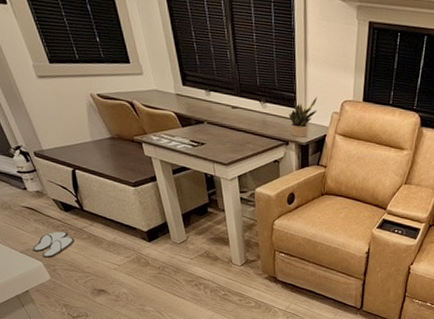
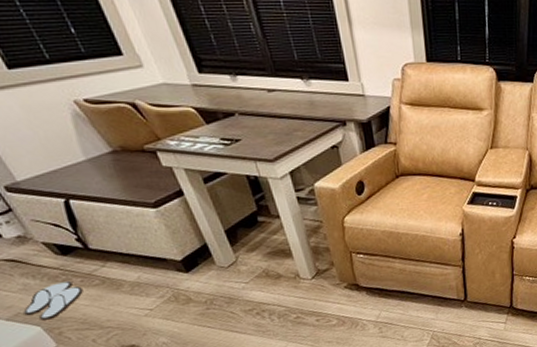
potted plant: present [289,97,318,138] -> none [340,64,375,116]

